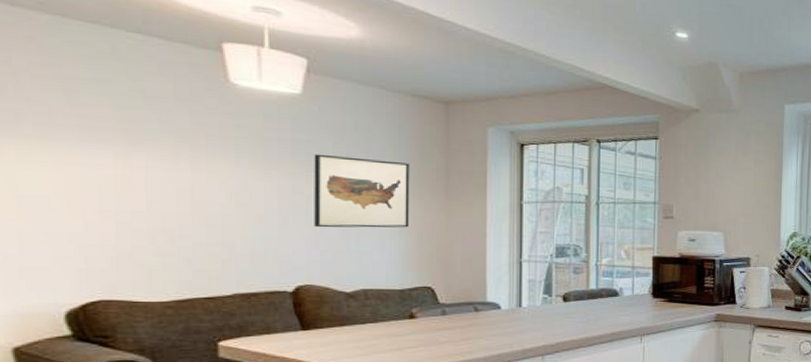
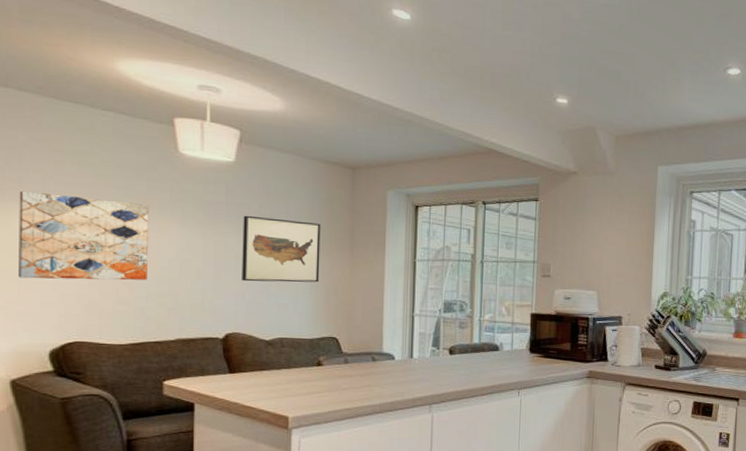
wall art: none [17,124,195,229] -> present [17,190,150,280]

